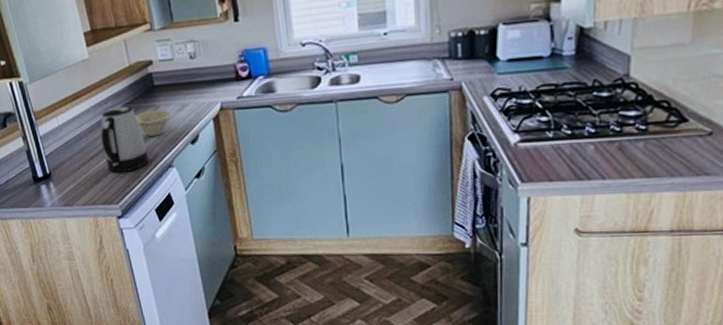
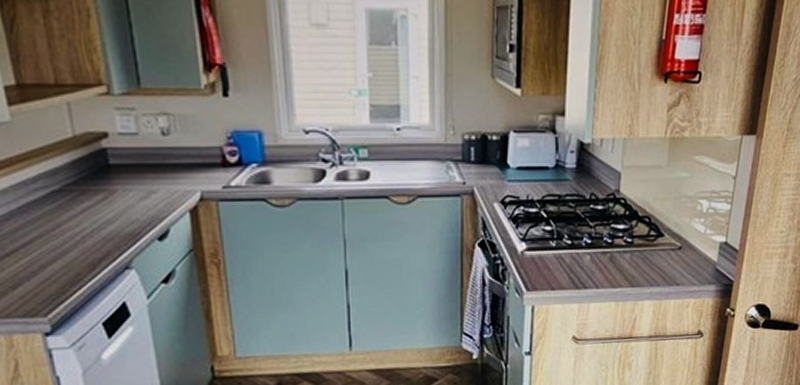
kettle: present [101,106,149,173] -> none [24,189,97,275]
bowl: present [135,109,173,137] -> none [78,195,134,229]

